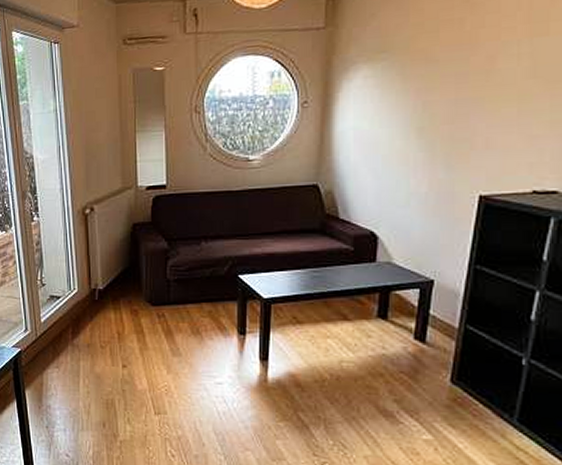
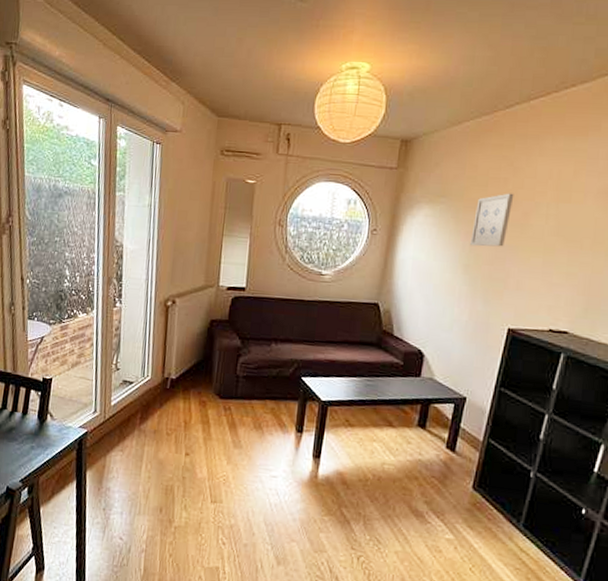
wall art: none [423,35,474,105] -> present [470,193,514,247]

